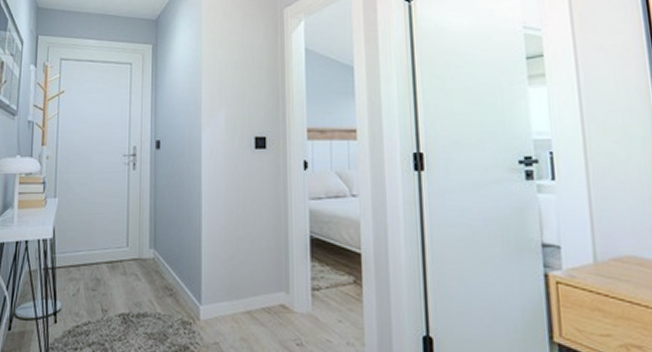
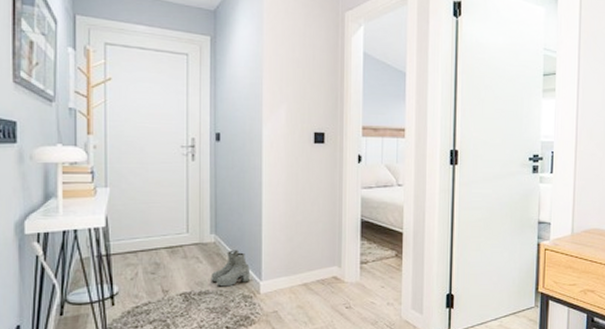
boots: none [149,267,189,310] -> present [211,249,250,287]

